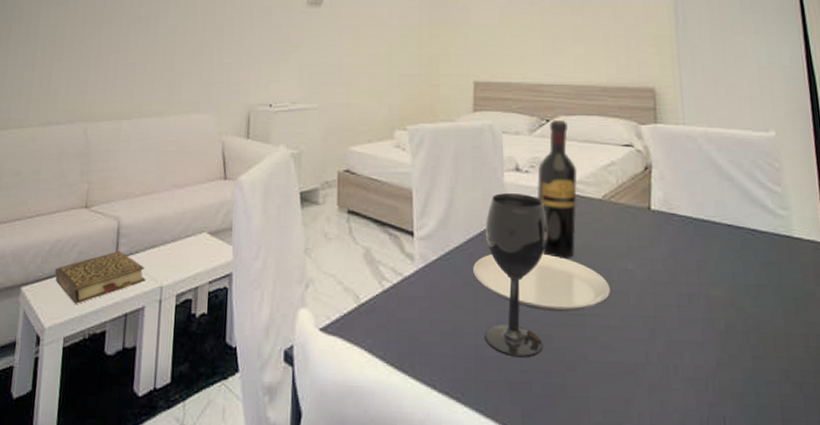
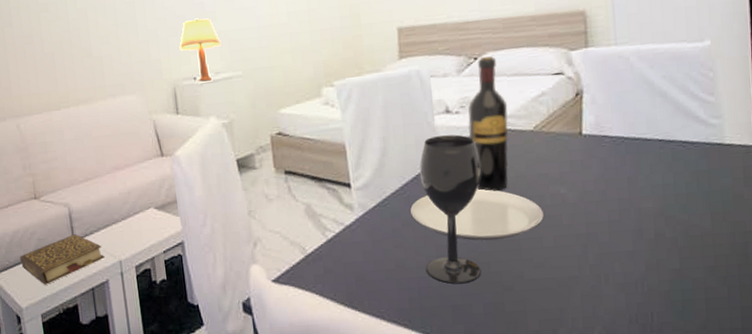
table lamp: none [261,50,301,110] -> present [180,19,220,82]

